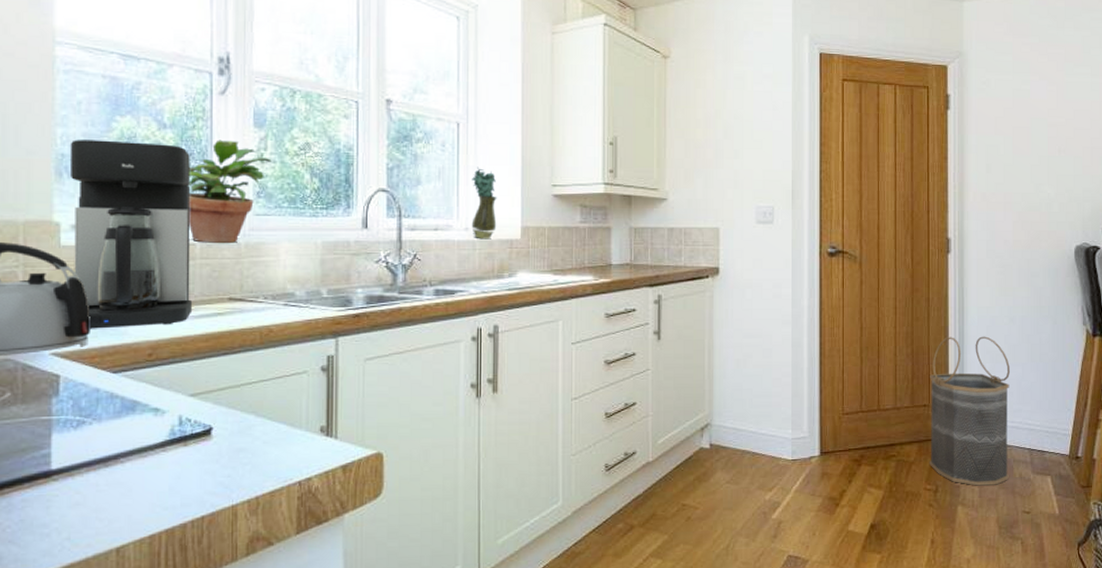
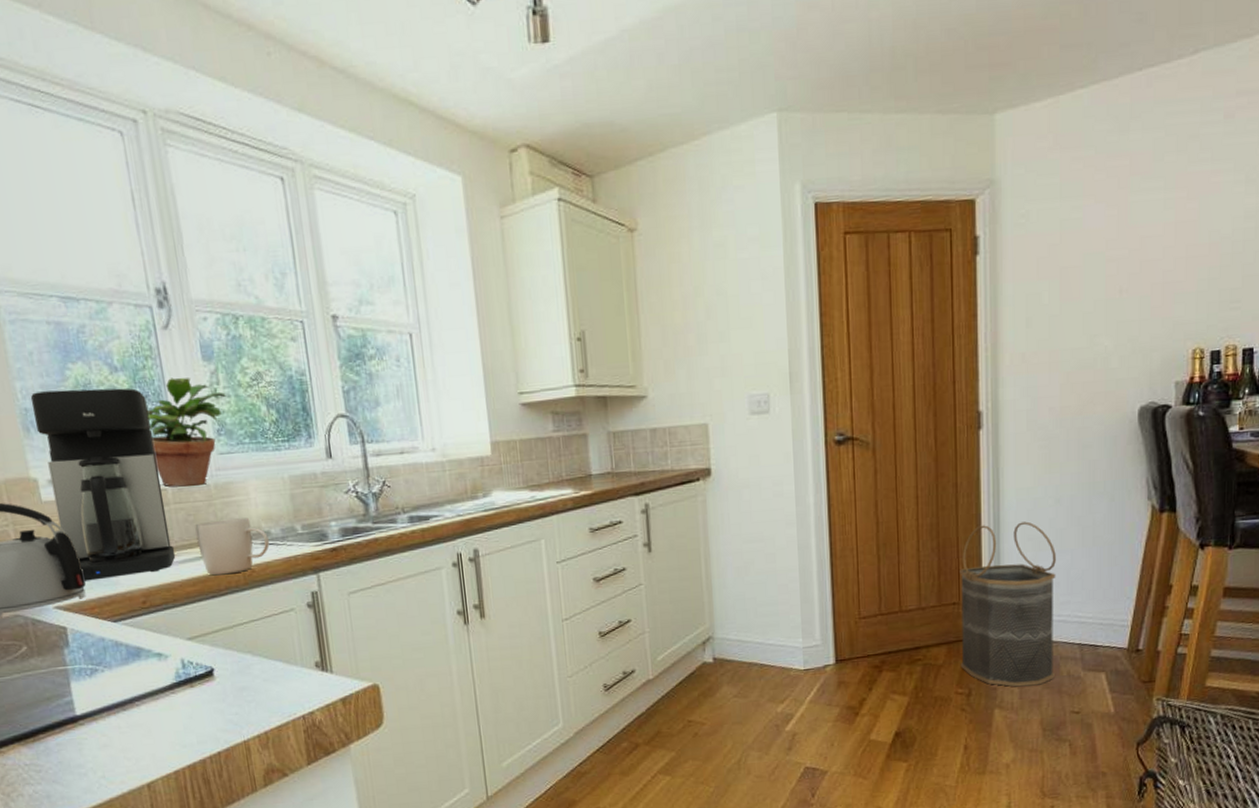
mug: none [218,278,292,333] -> present [195,517,269,576]
vase: present [471,167,497,240] -> none [432,380,465,459]

